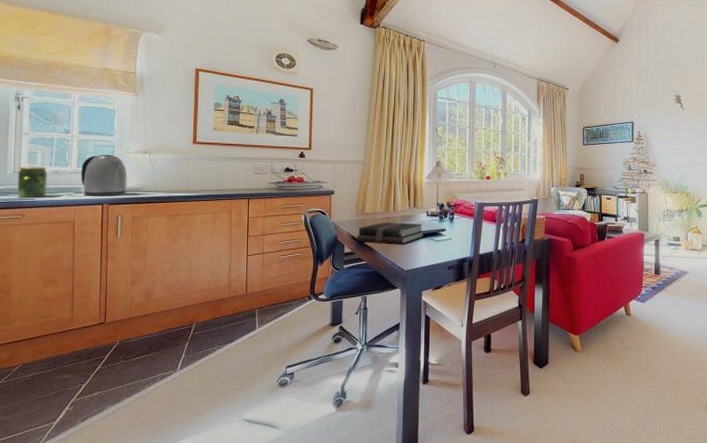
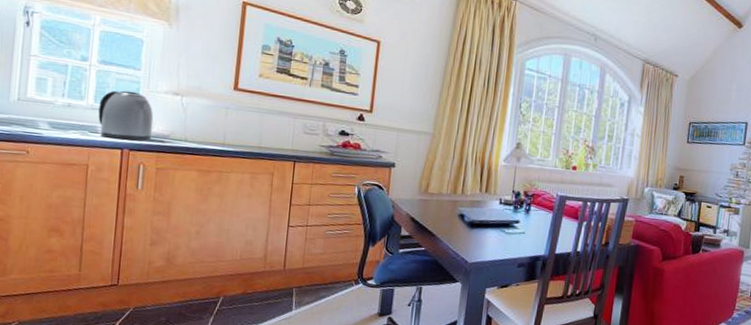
jar: present [17,166,48,199] -> none [21,94,59,133]
hardback book: present [356,222,425,244] -> none [416,205,496,233]

